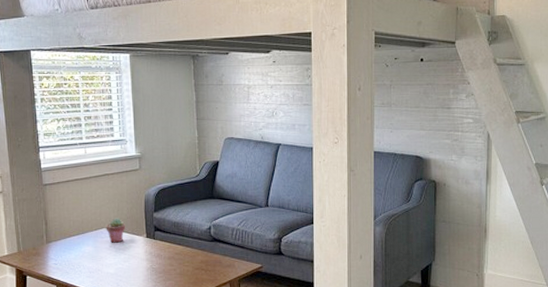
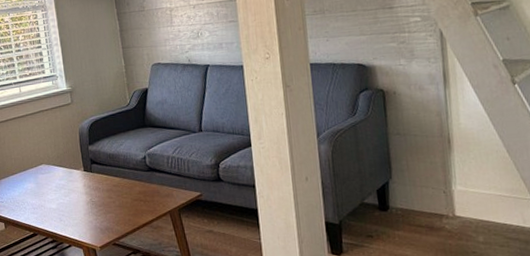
potted succulent: present [106,218,126,243] -> none [45,153,64,178]

